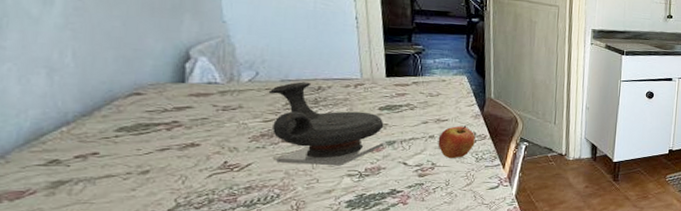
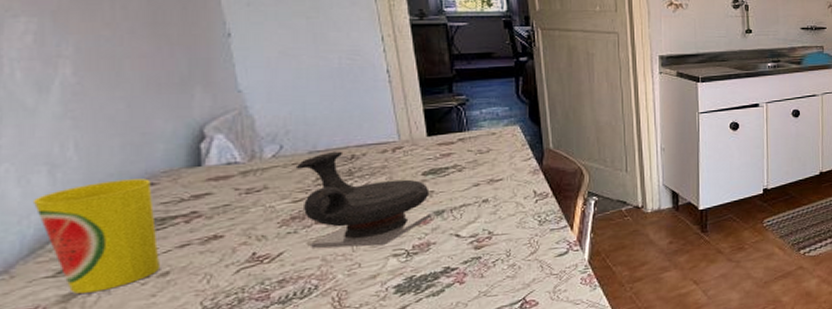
cup: none [32,87,142,182] -> present [34,178,159,294]
fruit: present [438,125,475,159] -> none [493,184,536,225]

